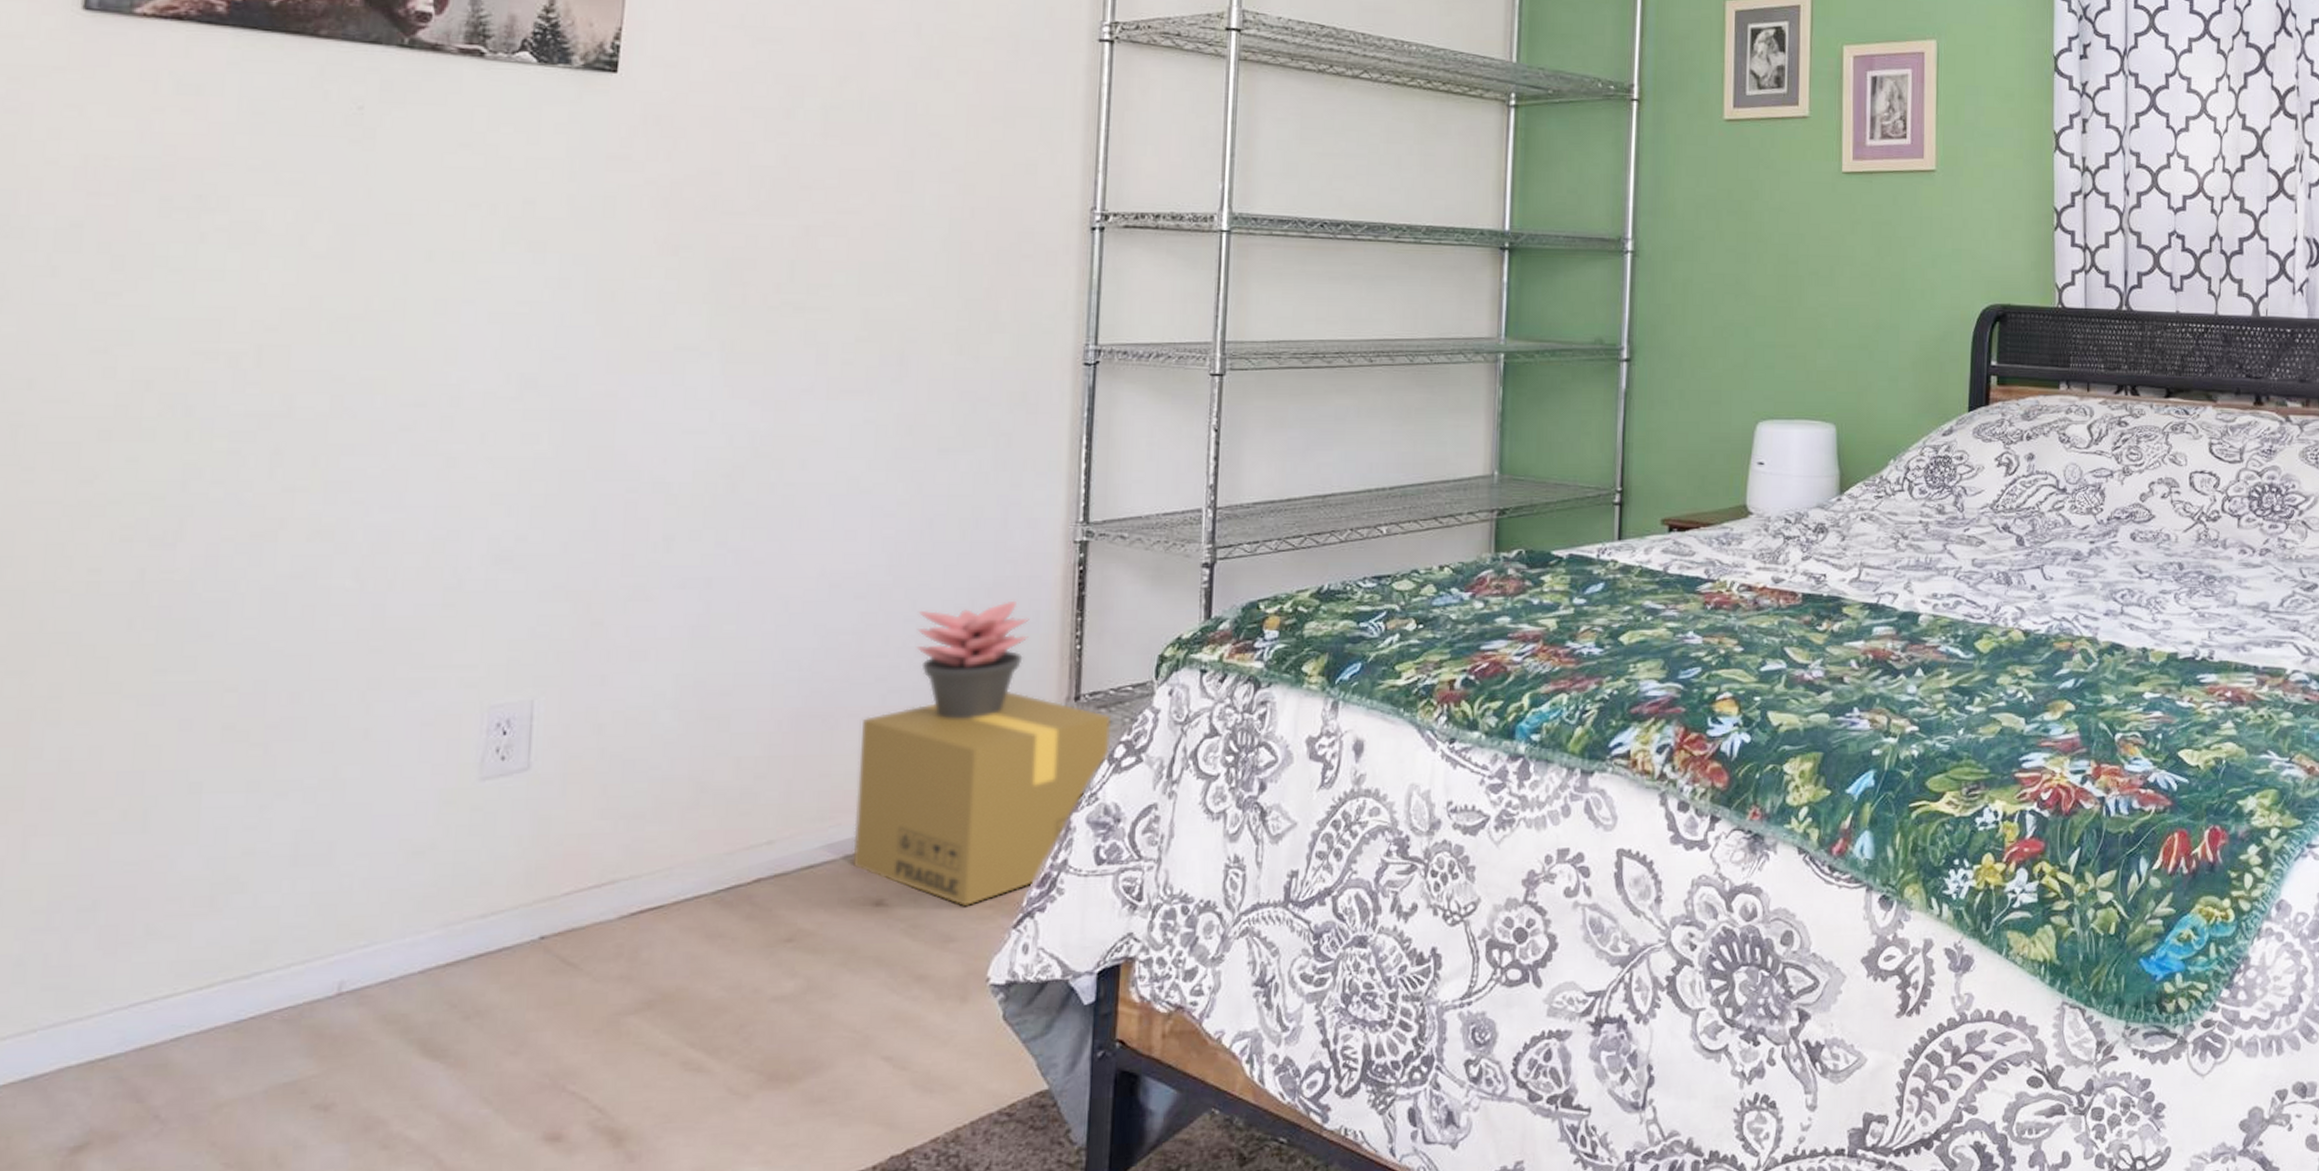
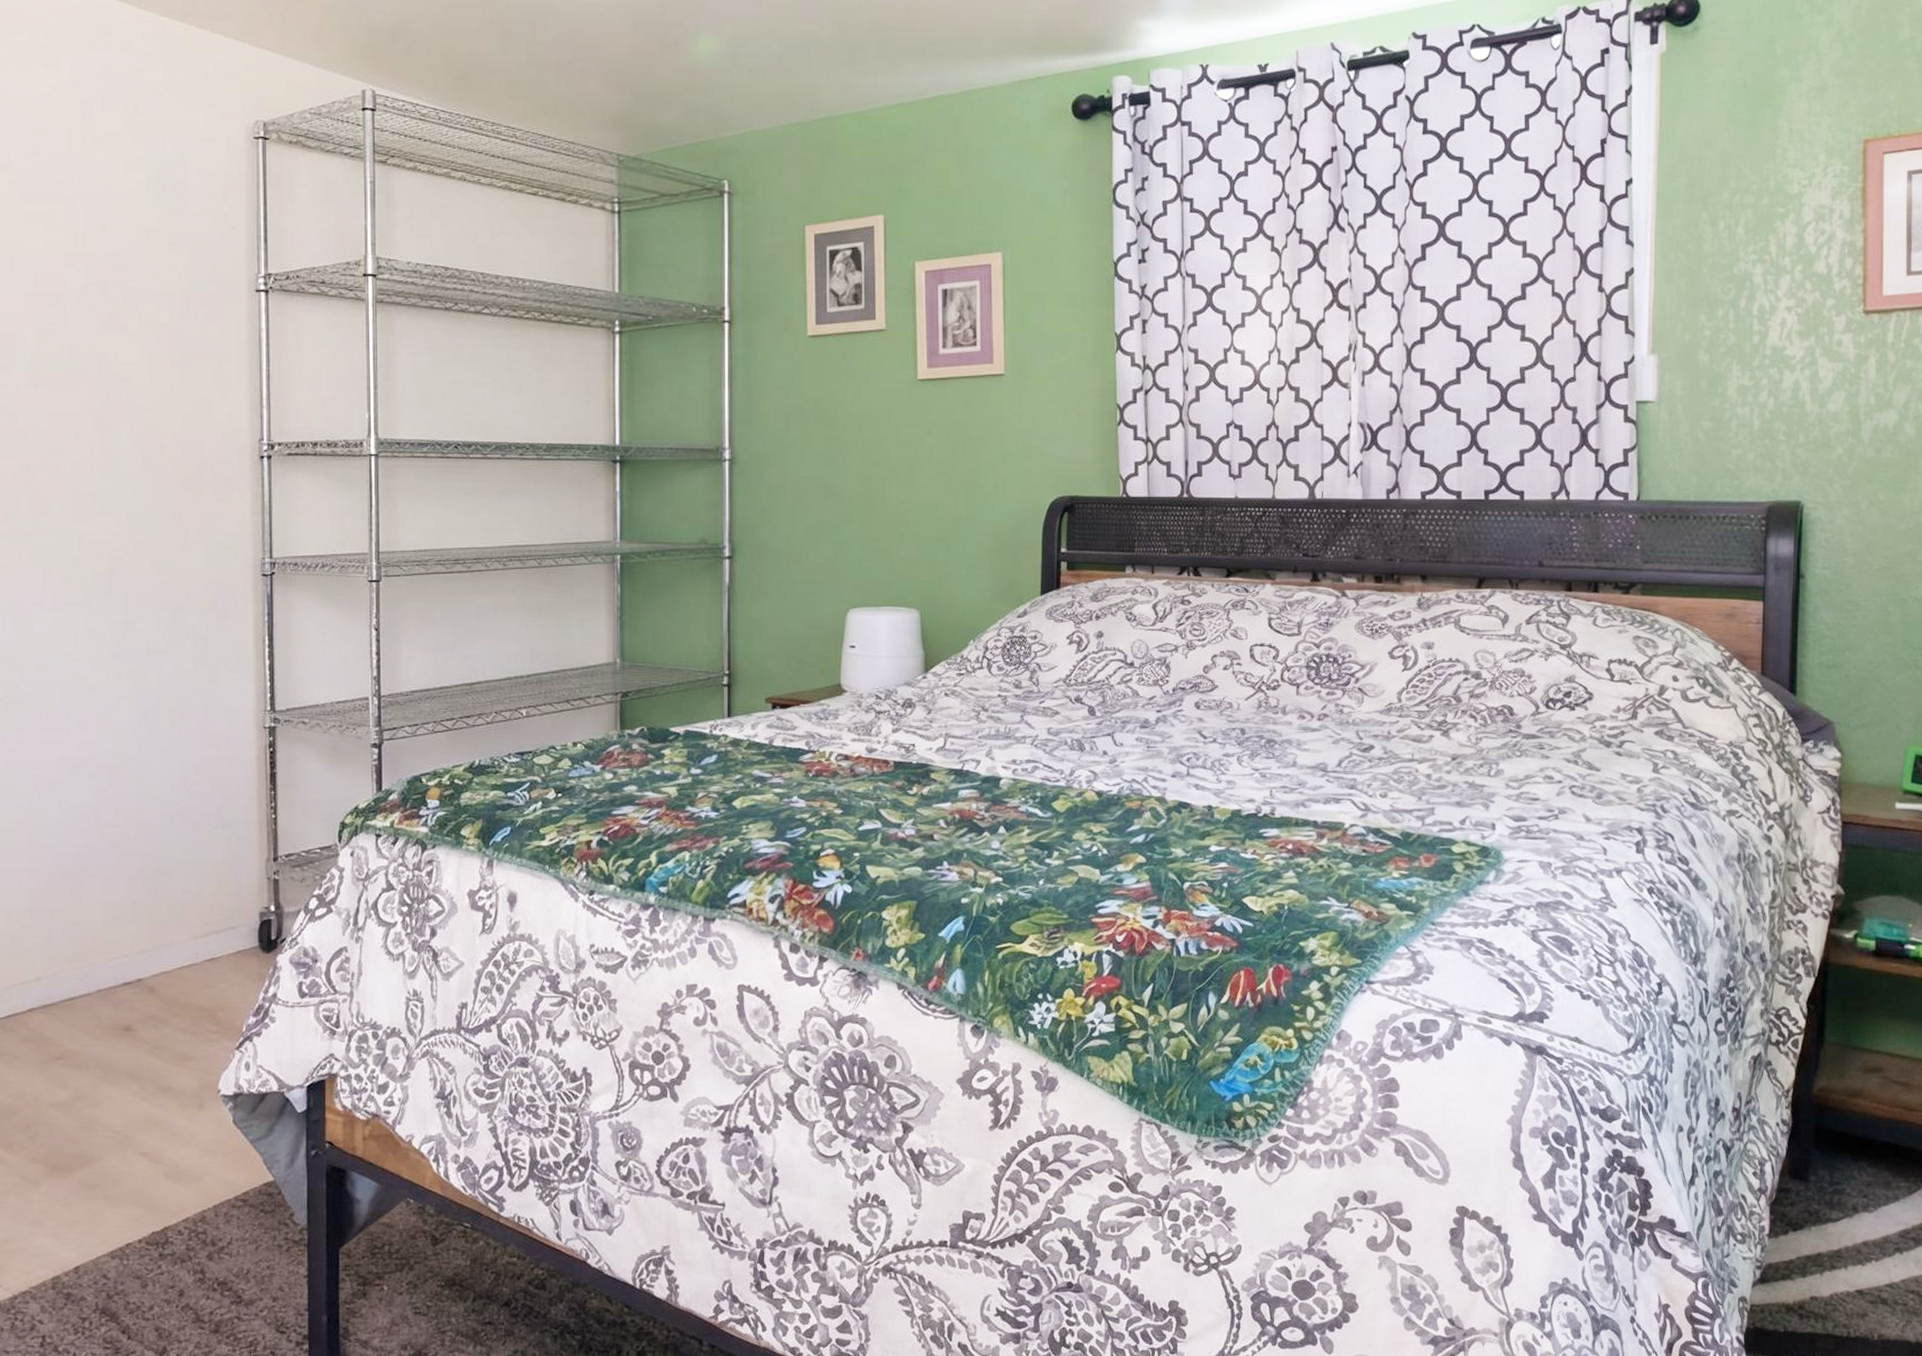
cardboard box: present [853,692,1112,907] -> none [103,854,305,1032]
succulent plant: present [916,600,1029,719] -> none [141,778,232,878]

